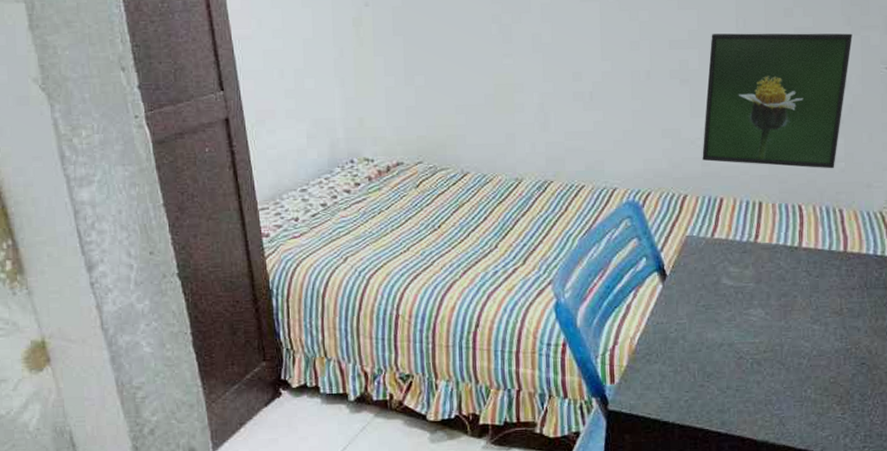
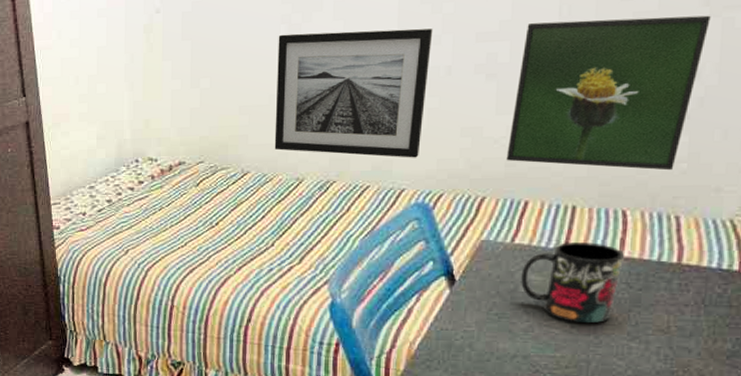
wall art: none [490,34,632,158] -> present [274,28,433,158]
mug: none [722,235,803,310] -> present [521,243,624,324]

